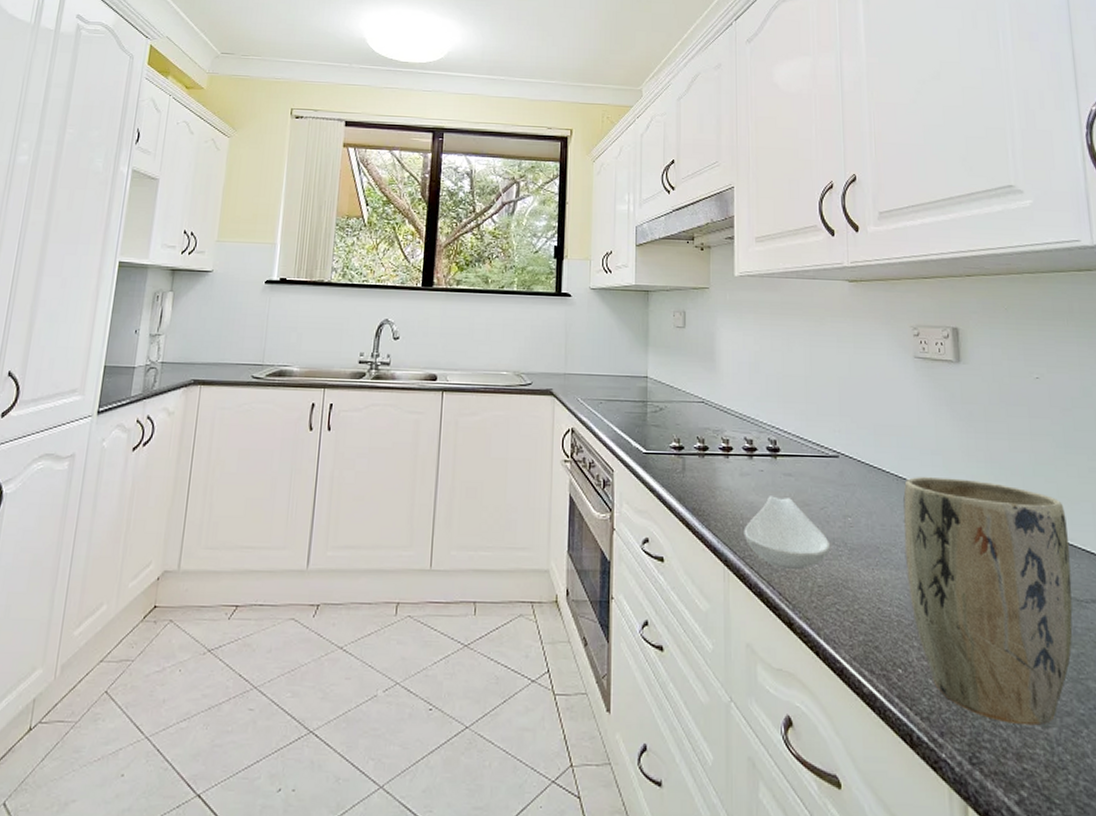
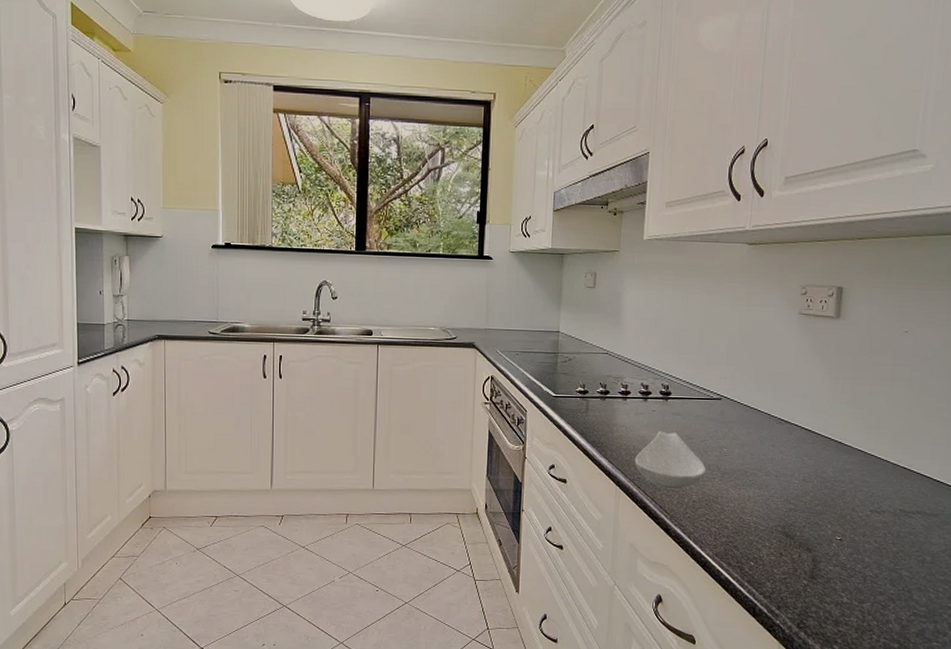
plant pot: present [903,476,1073,726] -> none [767,415,909,602]

